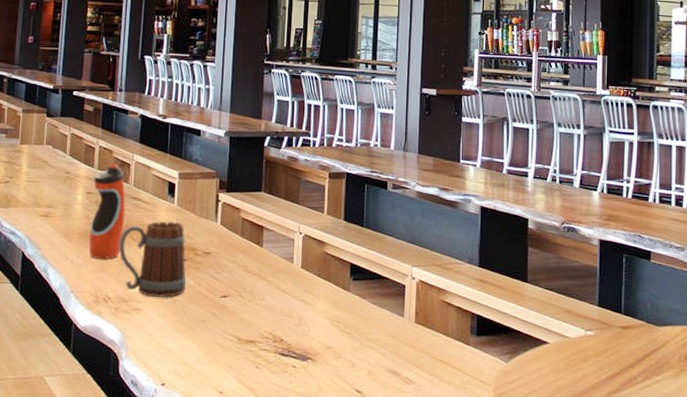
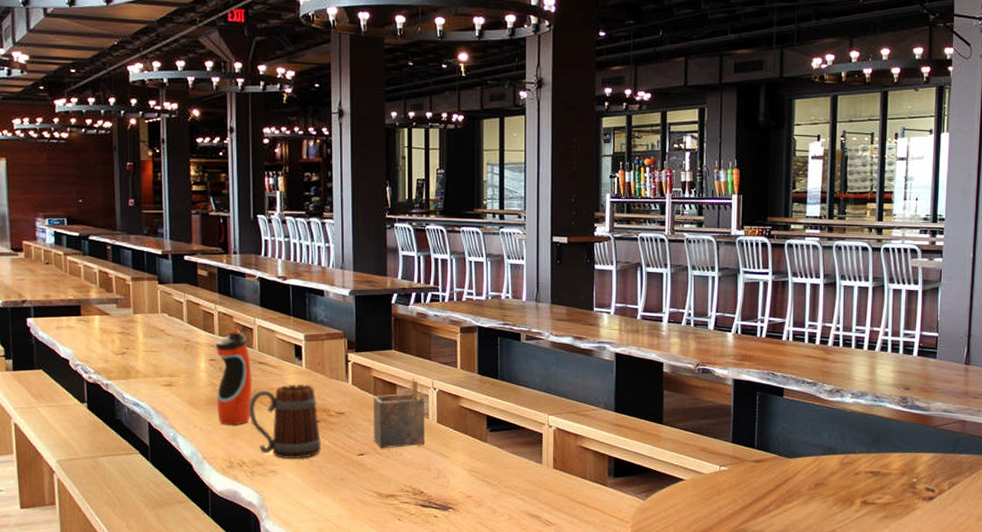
napkin holder: none [237,221,290,292] -> present [372,378,425,449]

